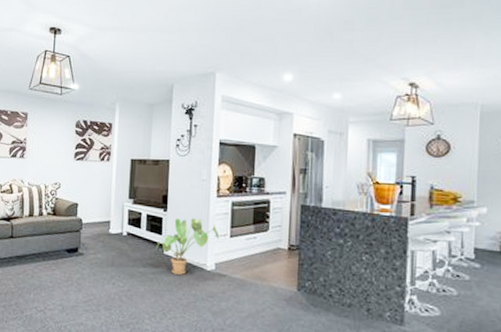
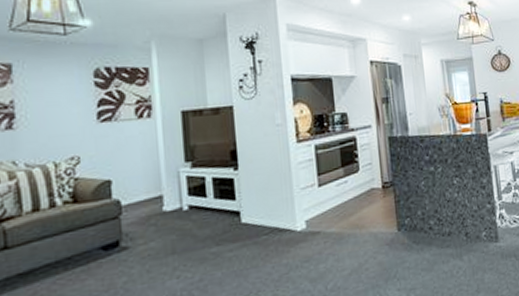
house plant: present [156,218,220,275] -> none [230,171,307,245]

